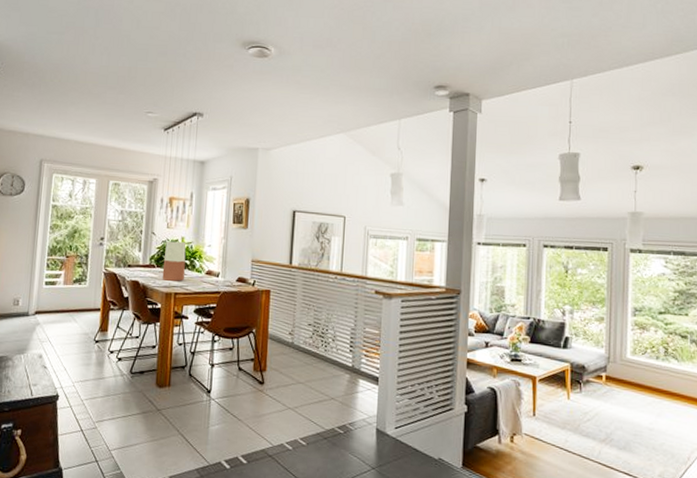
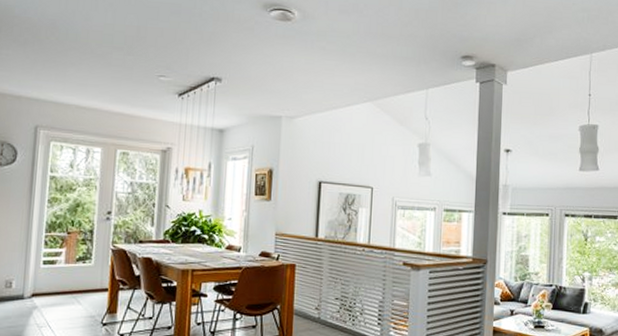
vase: present [162,241,187,281] -> none [177,214,205,257]

